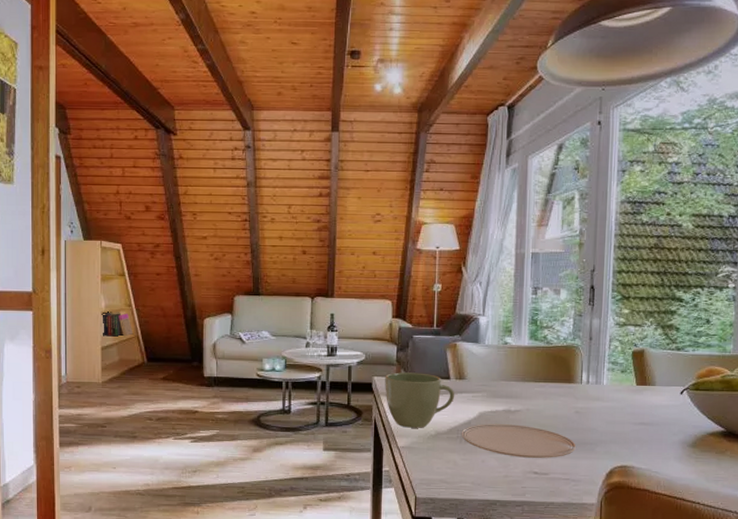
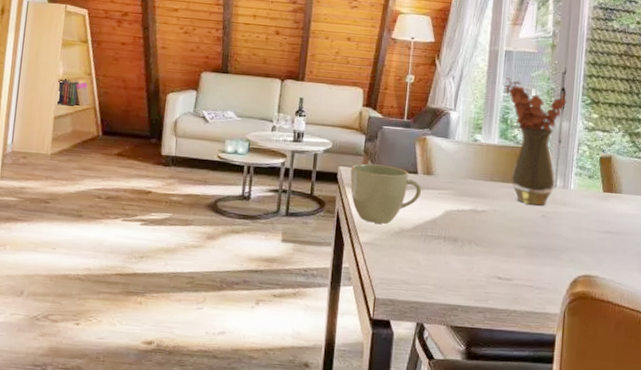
plate: present [461,424,576,458] -> none [425,223,541,263]
vase: none [534,279,597,402] -> present [506,77,567,206]

